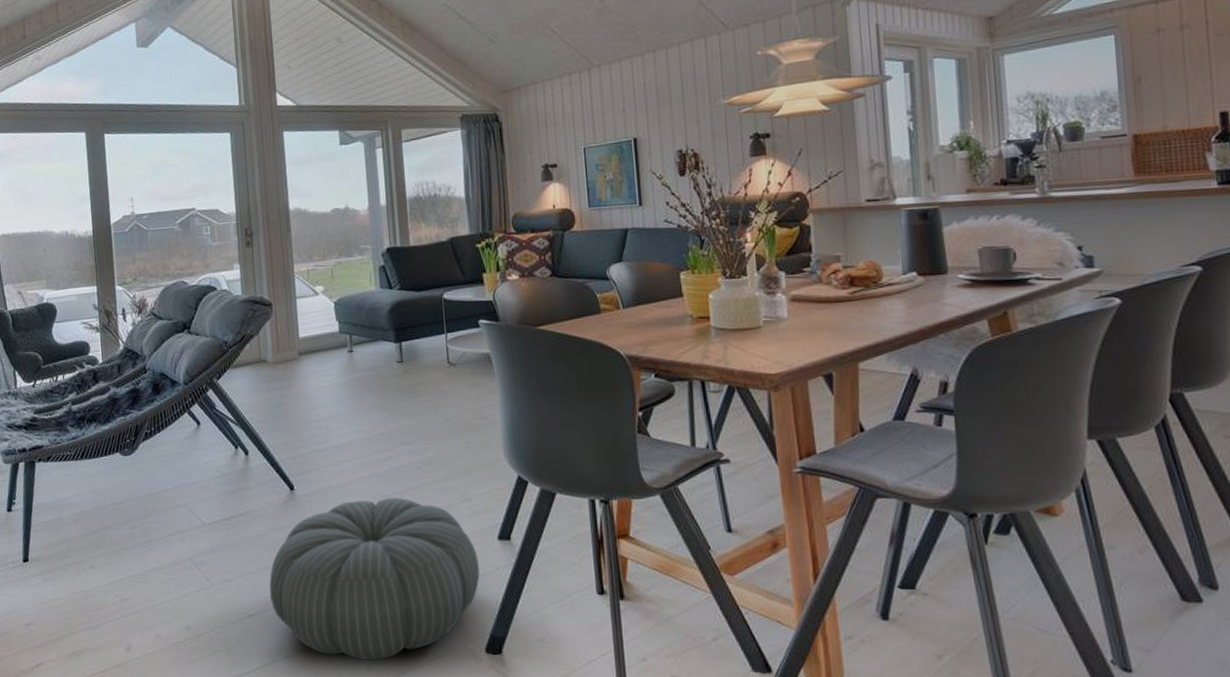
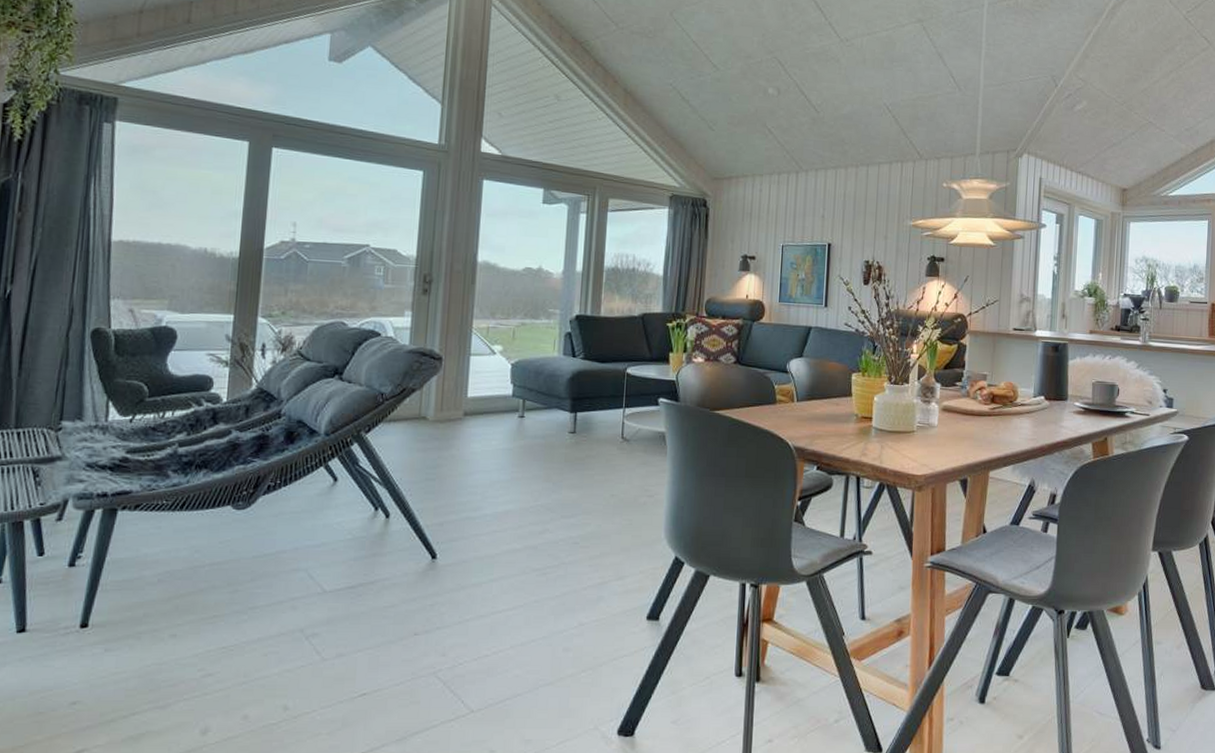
pouf: present [269,497,480,661] -> none [390,572,624,744]

